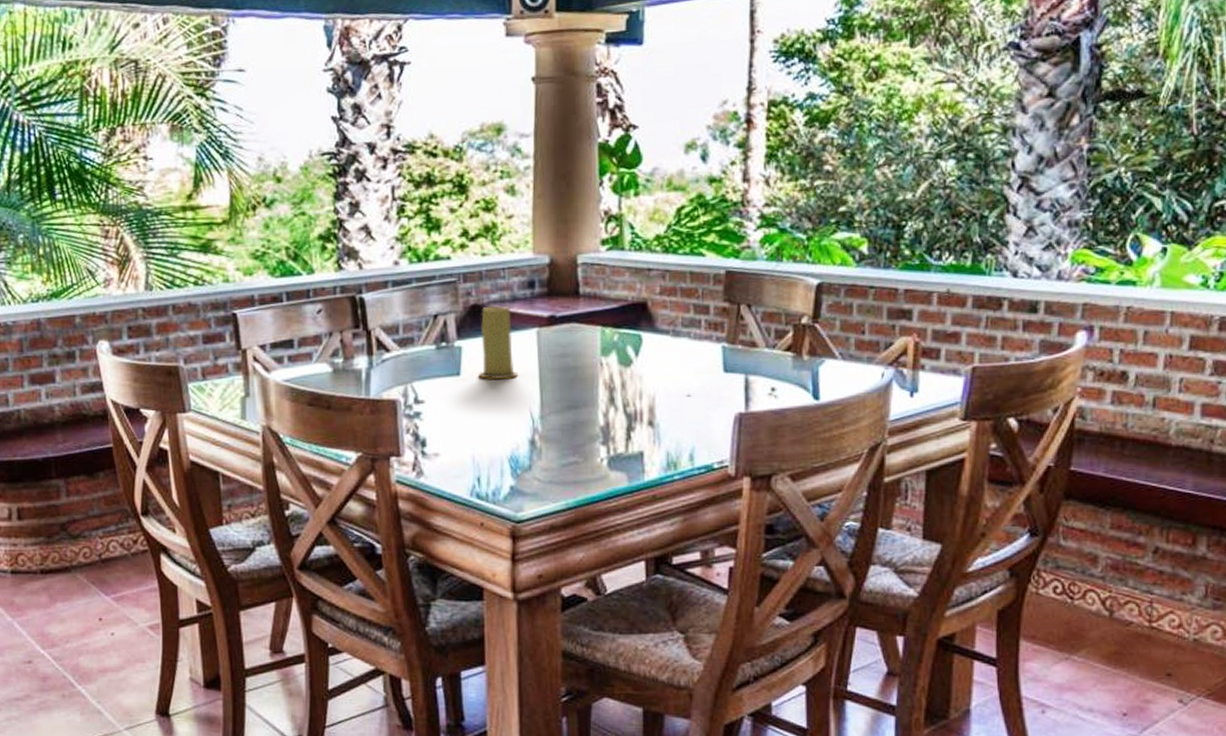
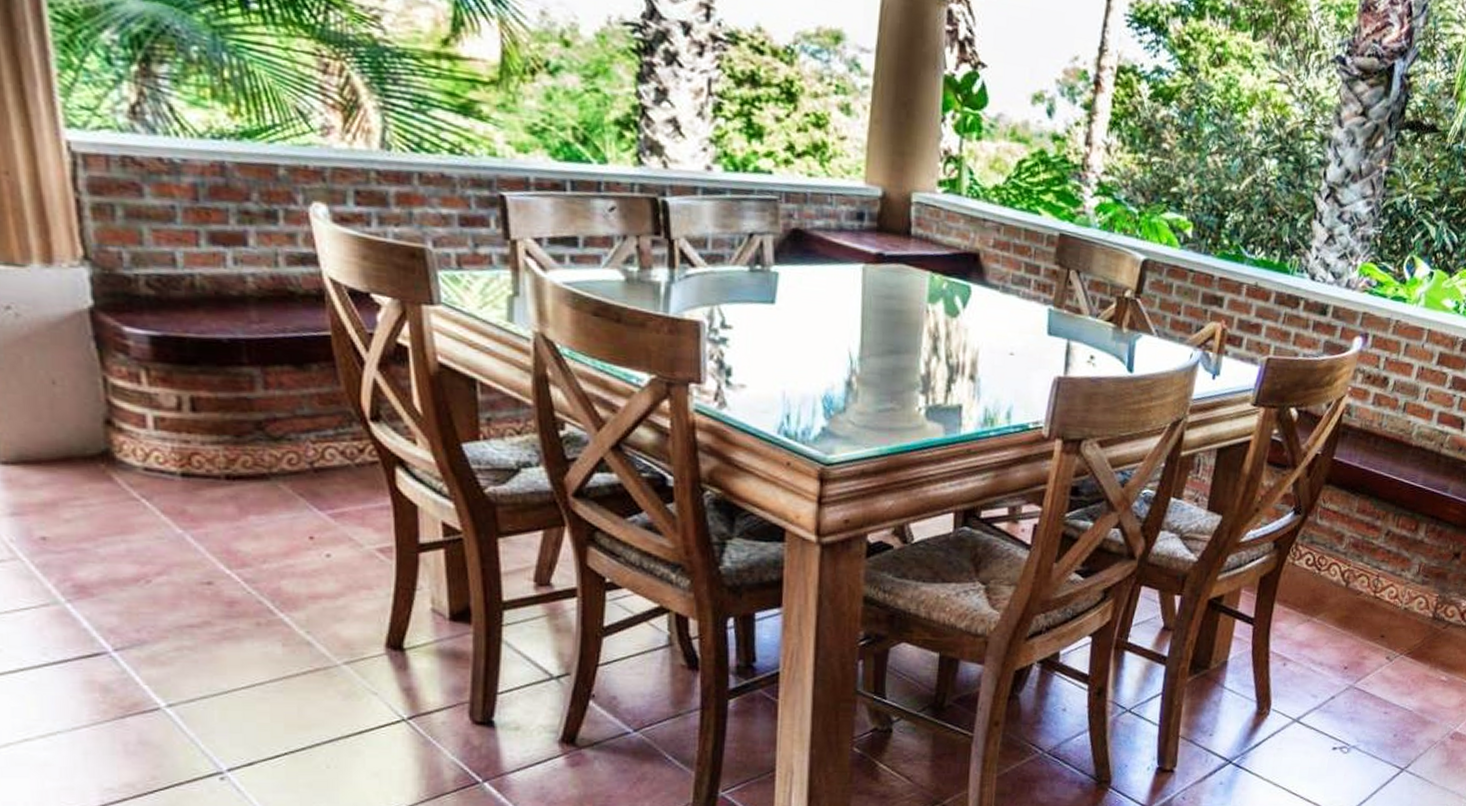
candle: present [478,306,519,379] -> none [795,232,840,314]

